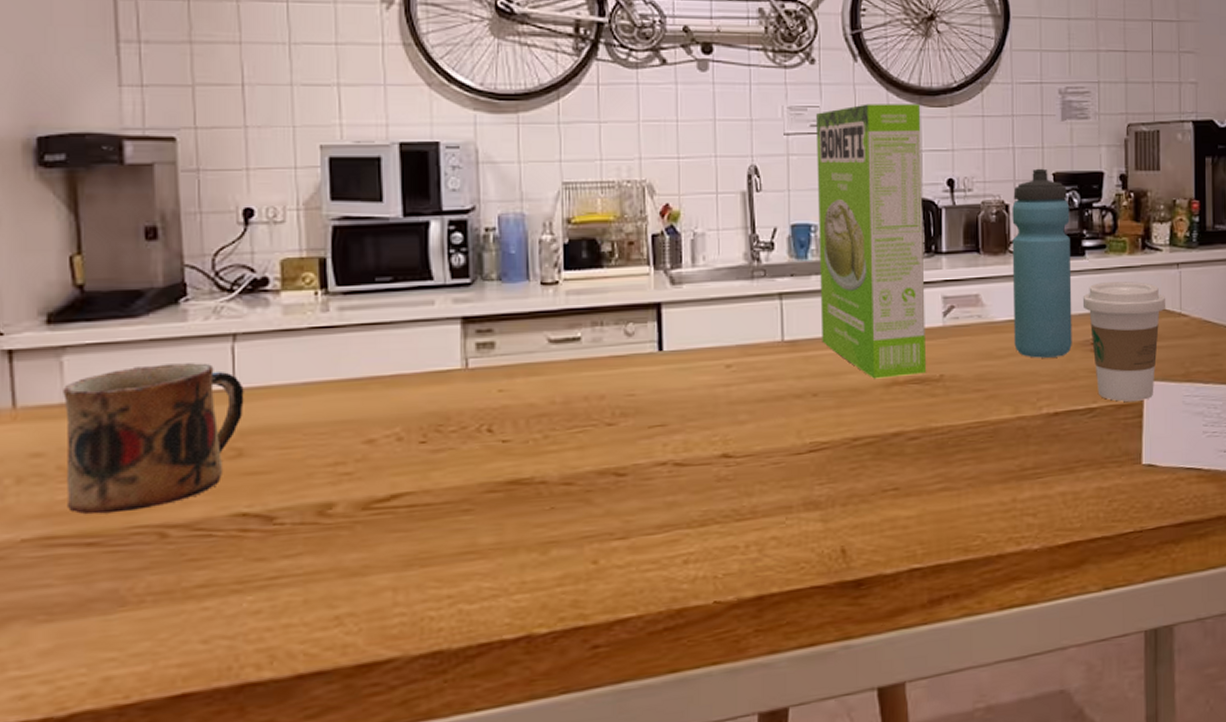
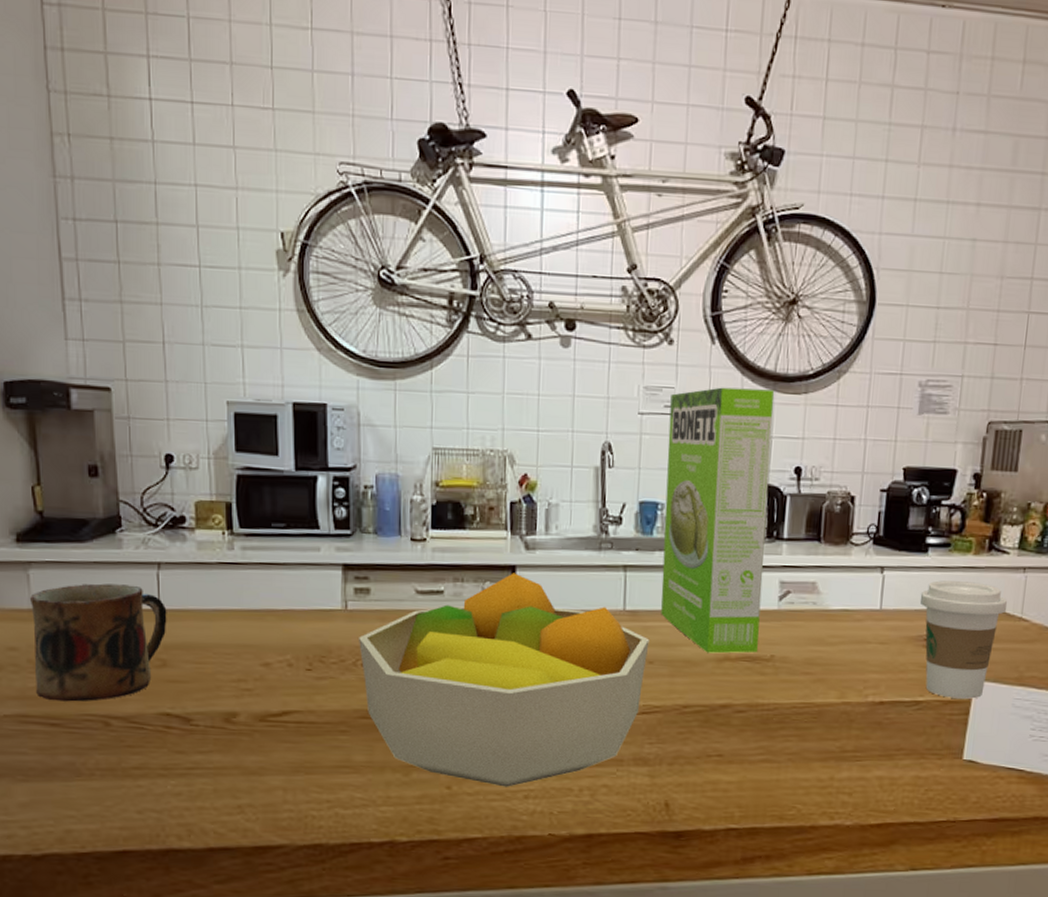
fruit bowl: none [483,311,812,554] -> present [359,573,650,787]
water bottle: present [1012,168,1072,358] -> none [846,461,918,649]

